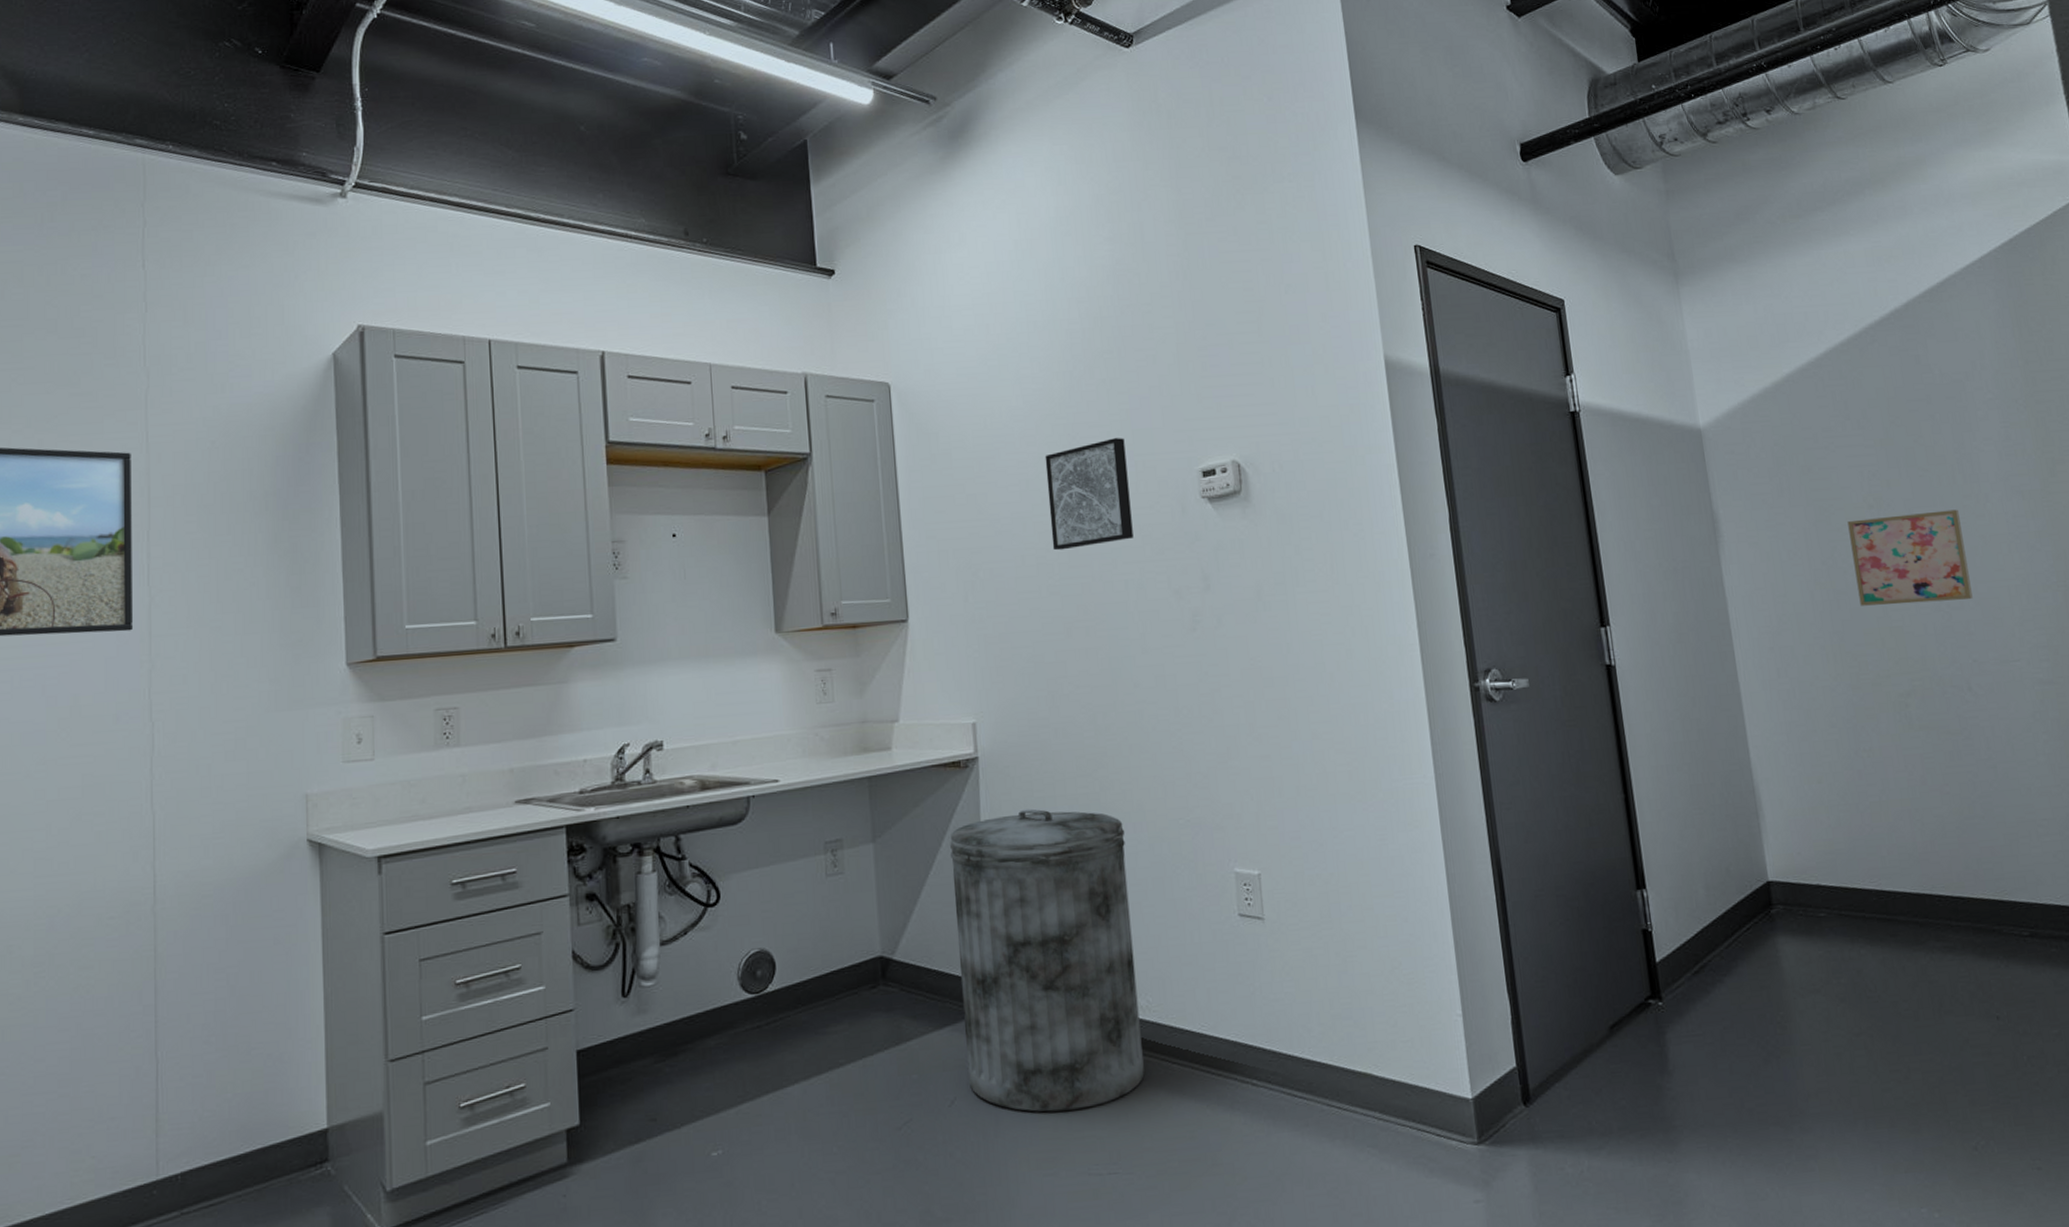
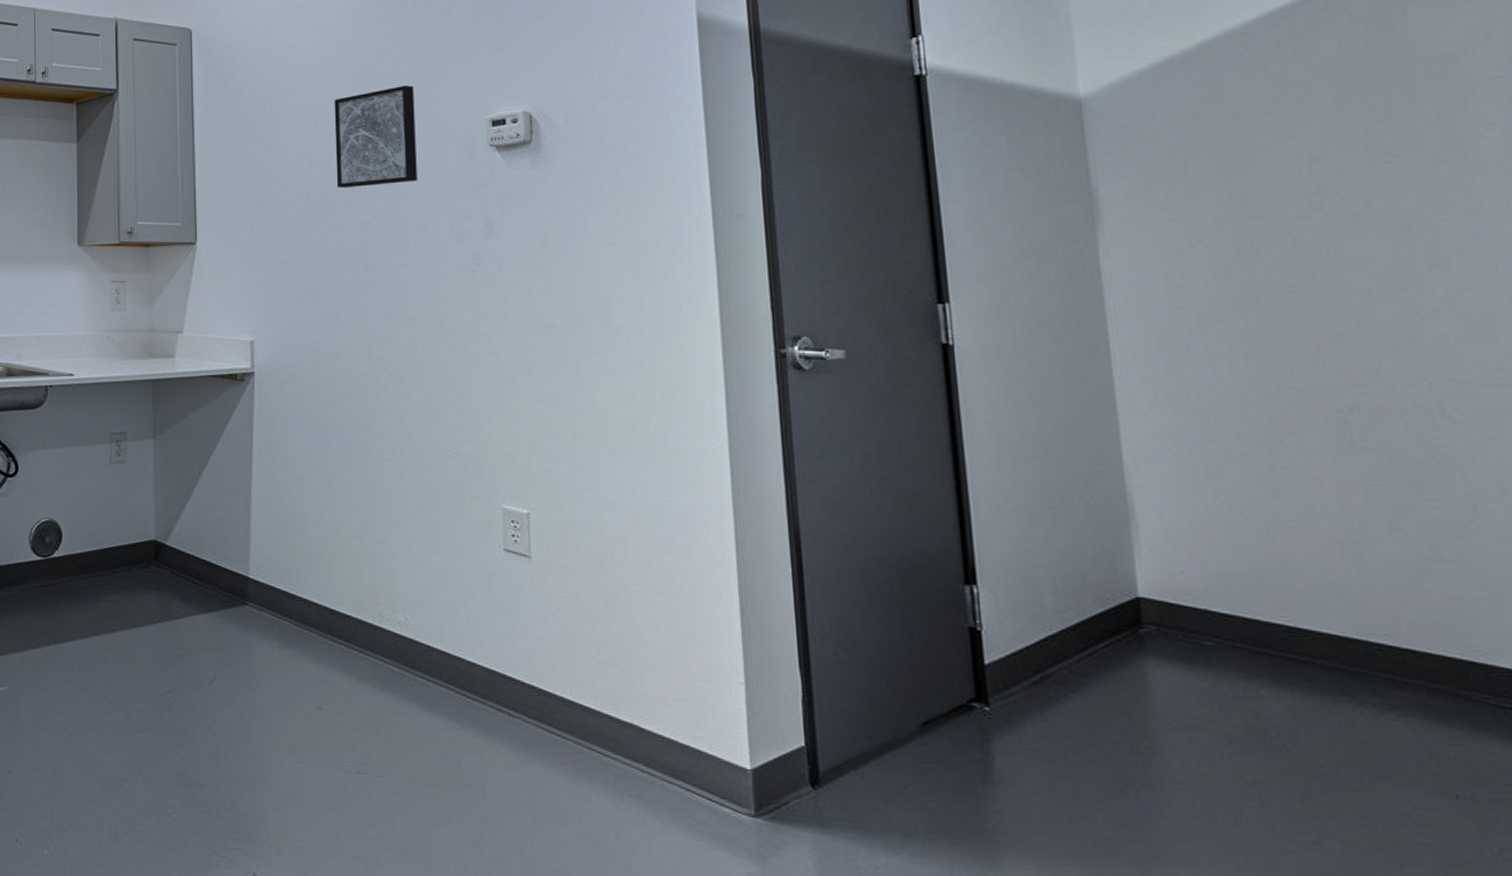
trash can: present [949,808,1145,1112] -> none [223,424,399,708]
wall art: present [1847,509,1973,606] -> none [1276,203,1455,308]

